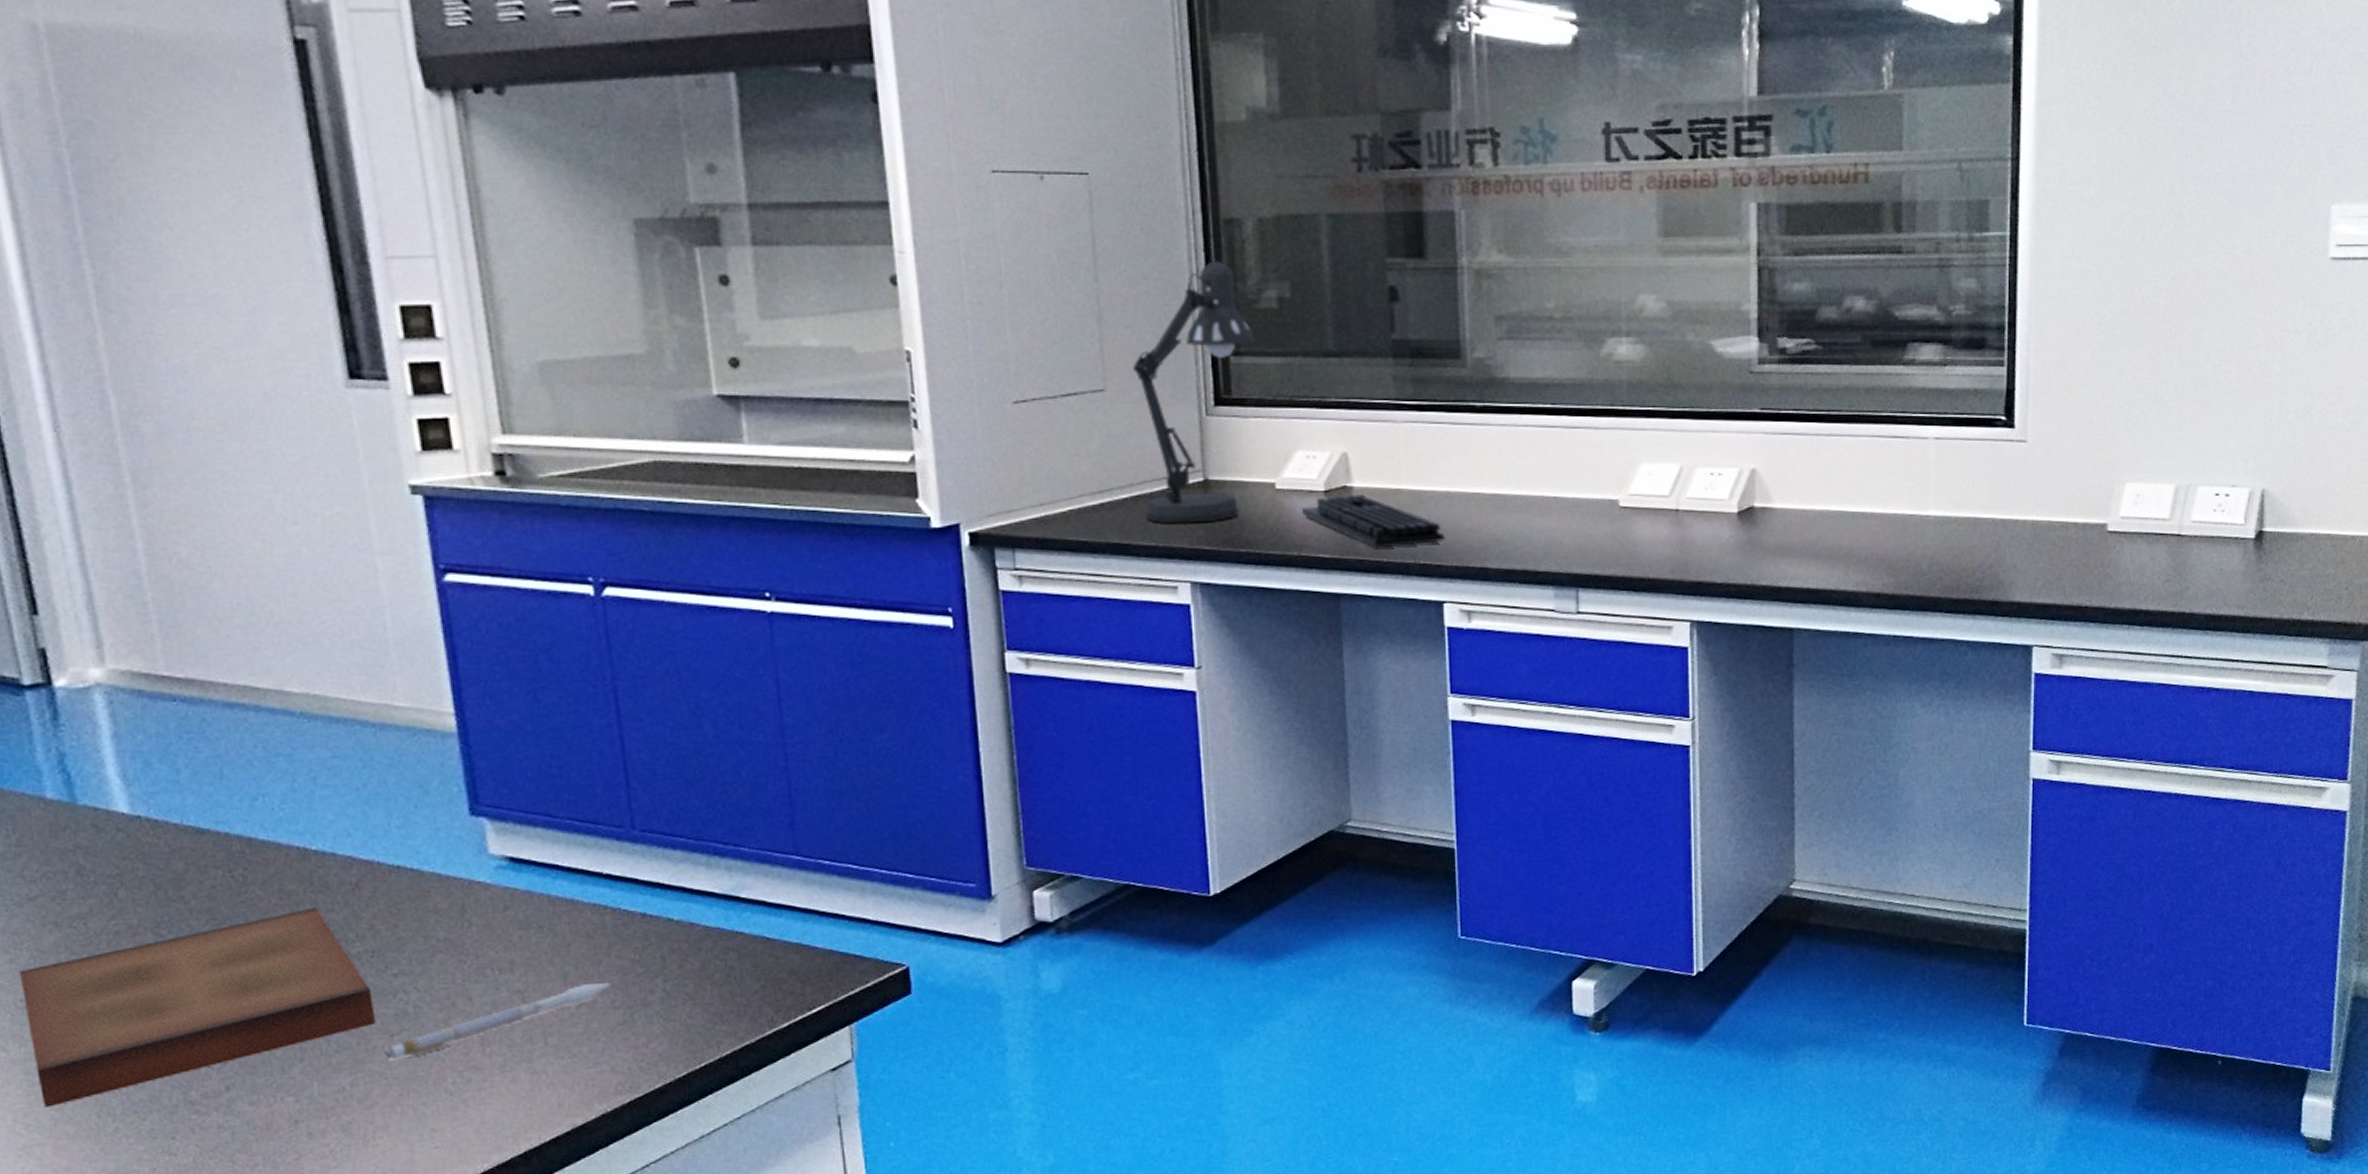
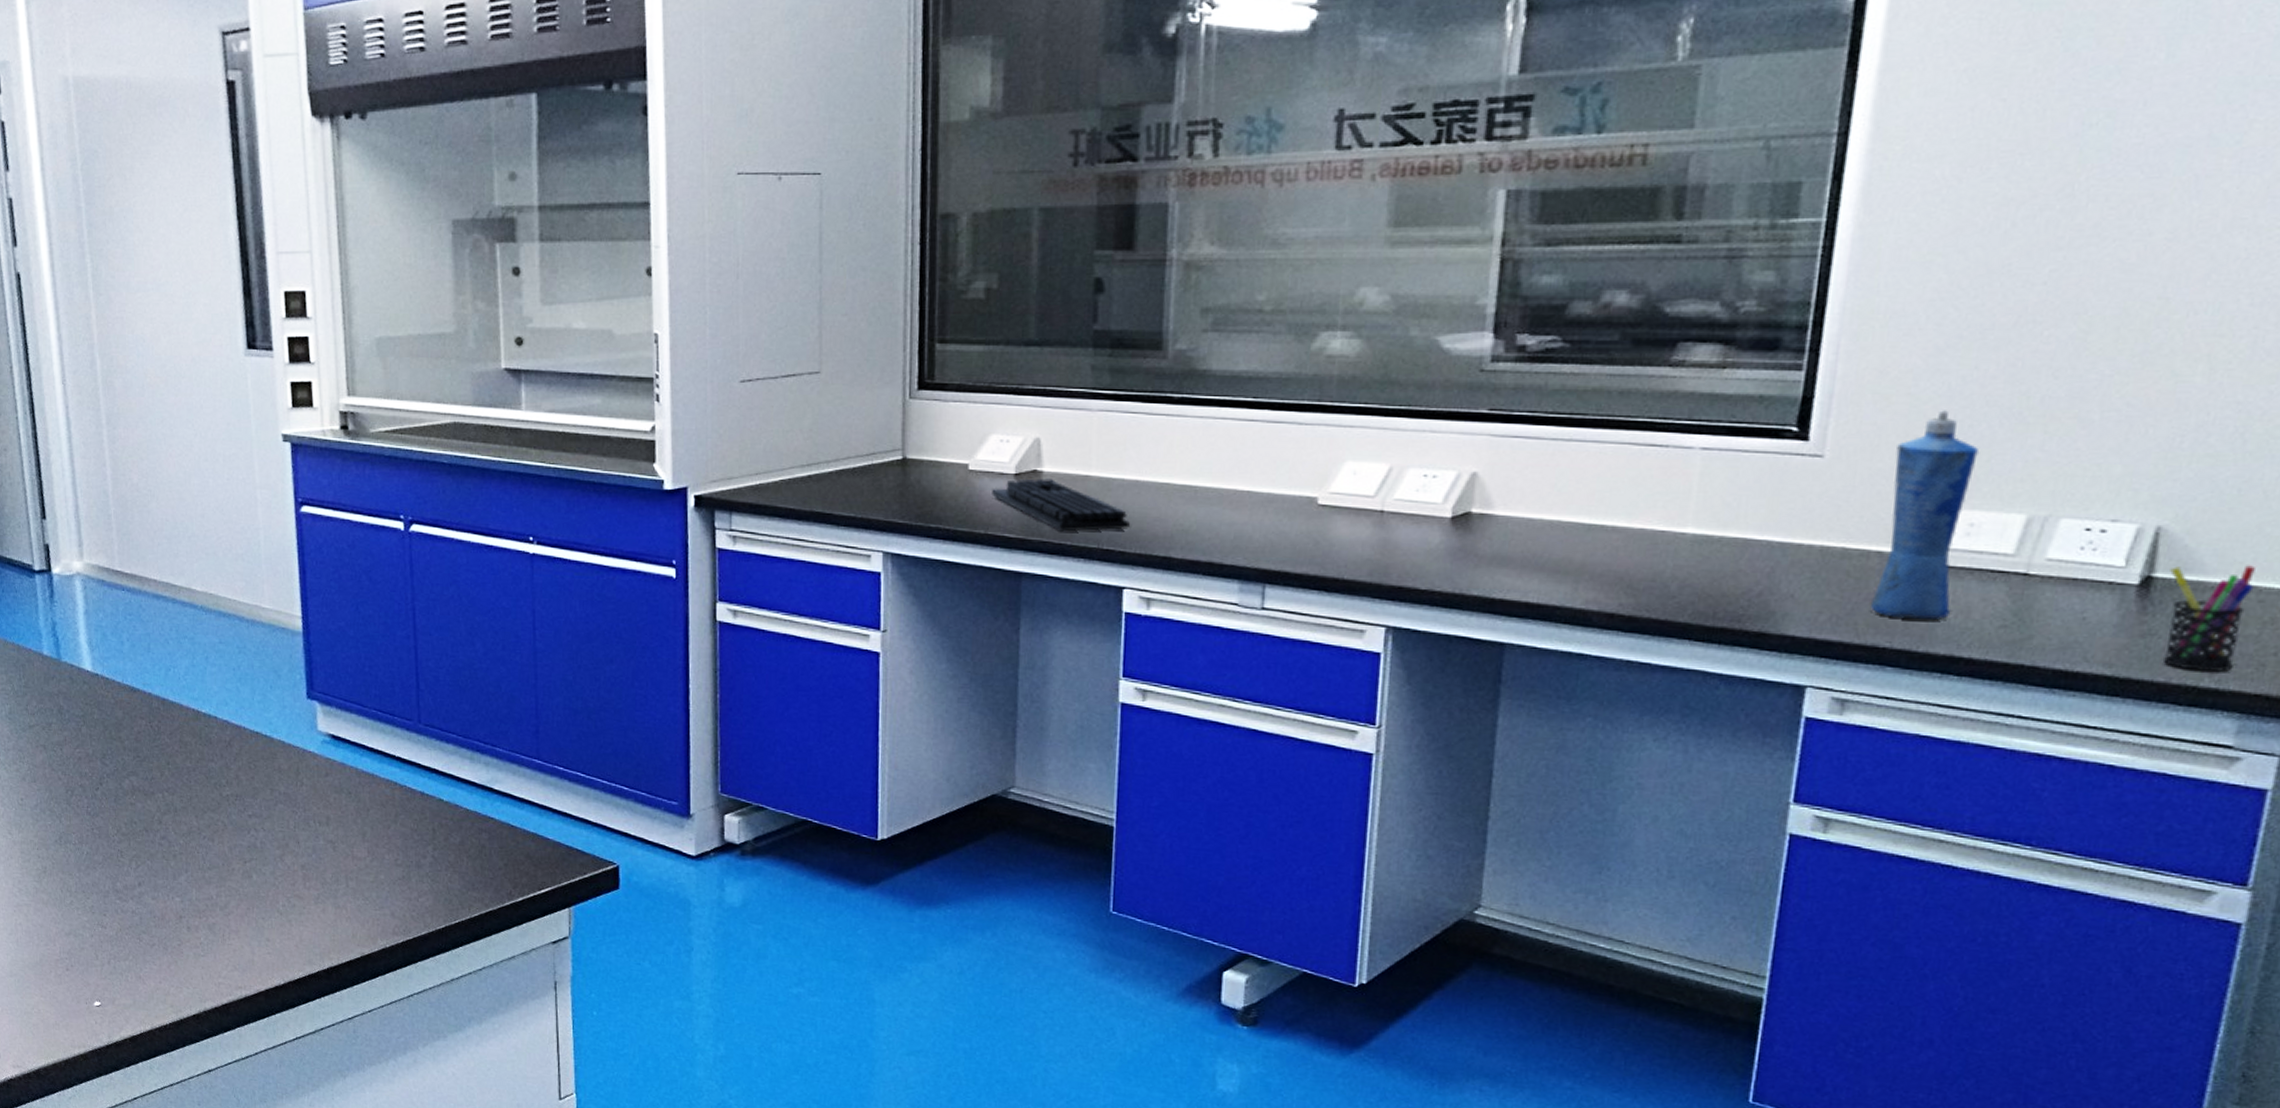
book: present [18,907,377,1108] -> none [21,756,236,879]
toy rocket: present [384,981,611,1060] -> none [239,843,396,881]
desk lamp: present [1133,261,1255,524] -> none [847,253,961,498]
squeeze bottle: none [2072,398,2138,580] -> present [1869,410,1980,621]
pen holder: none [2274,517,2329,607] -> present [2162,565,2255,673]

